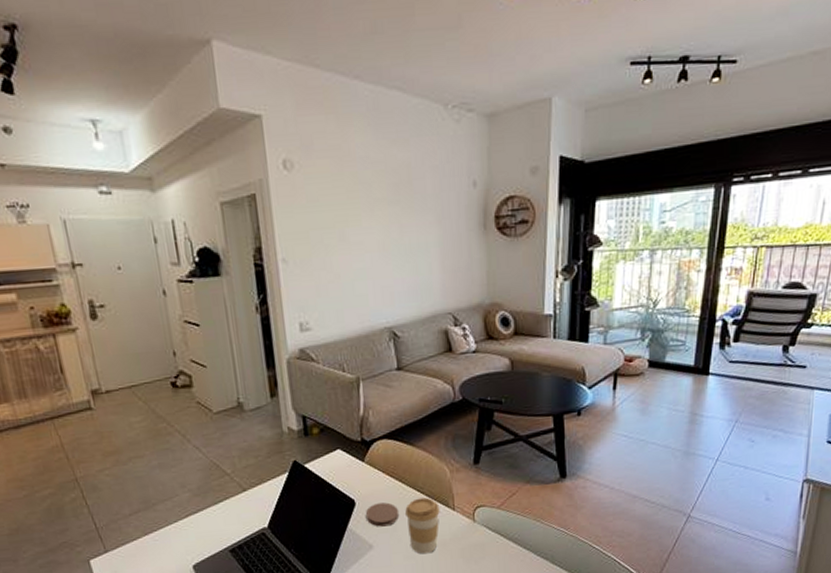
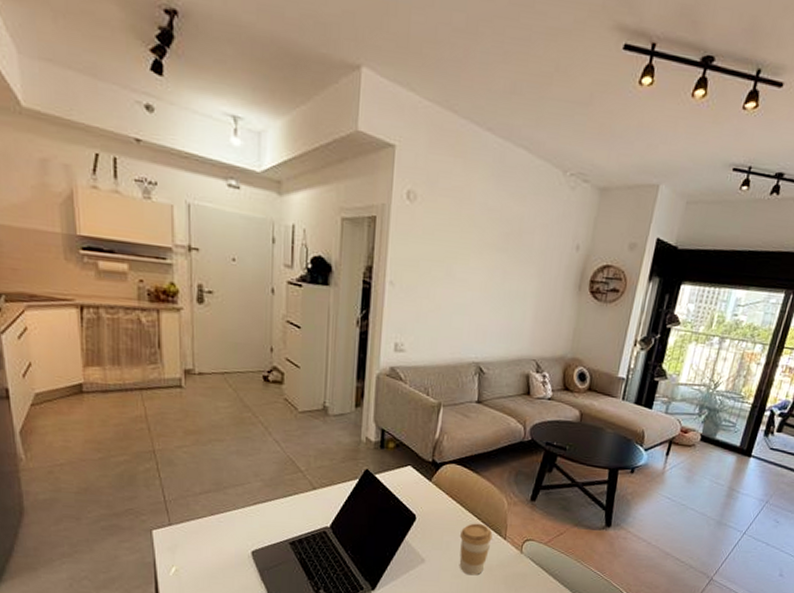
coaster: present [366,502,400,527] -> none [424,521,455,544]

